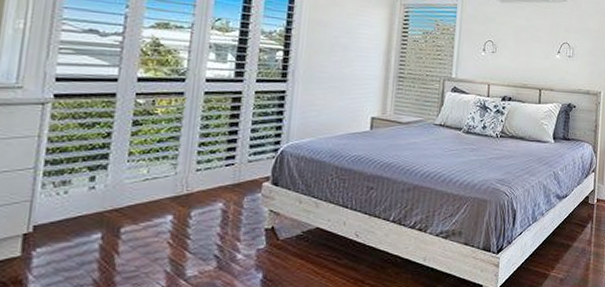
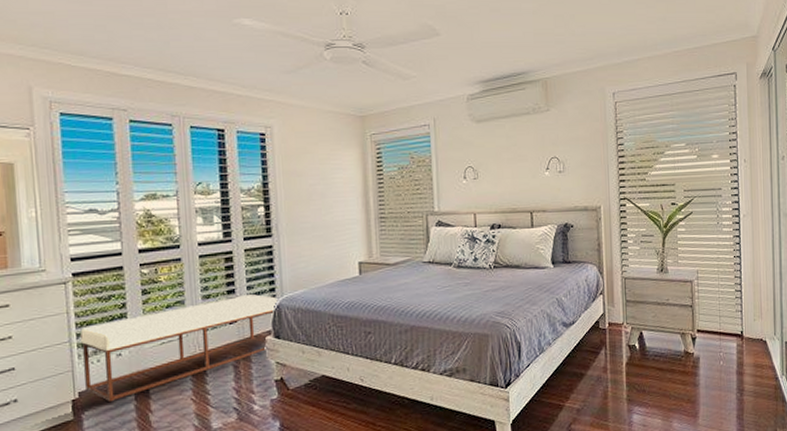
bench: none [43,137,282,240] -> present [80,294,278,403]

